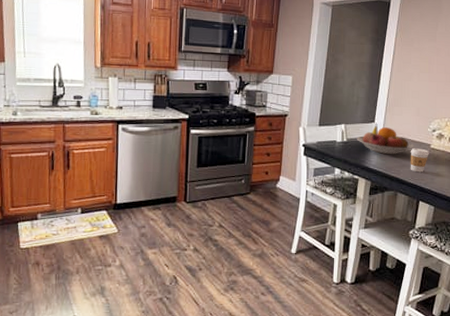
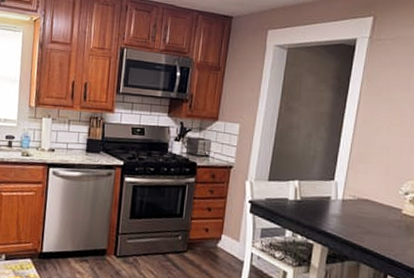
fruit bowl: present [356,126,415,154] -> none [312,184,383,218]
coffee cup: present [410,148,429,173] -> none [376,212,400,242]

